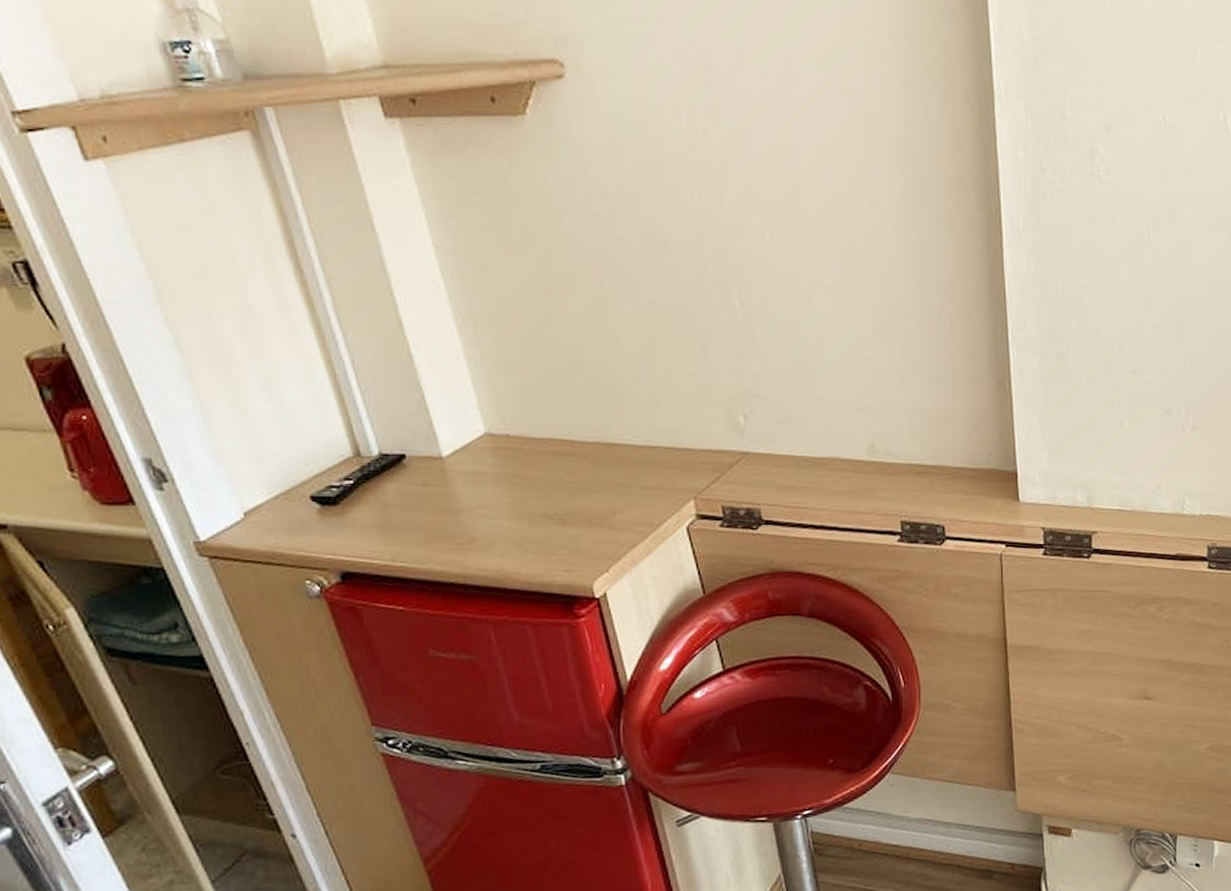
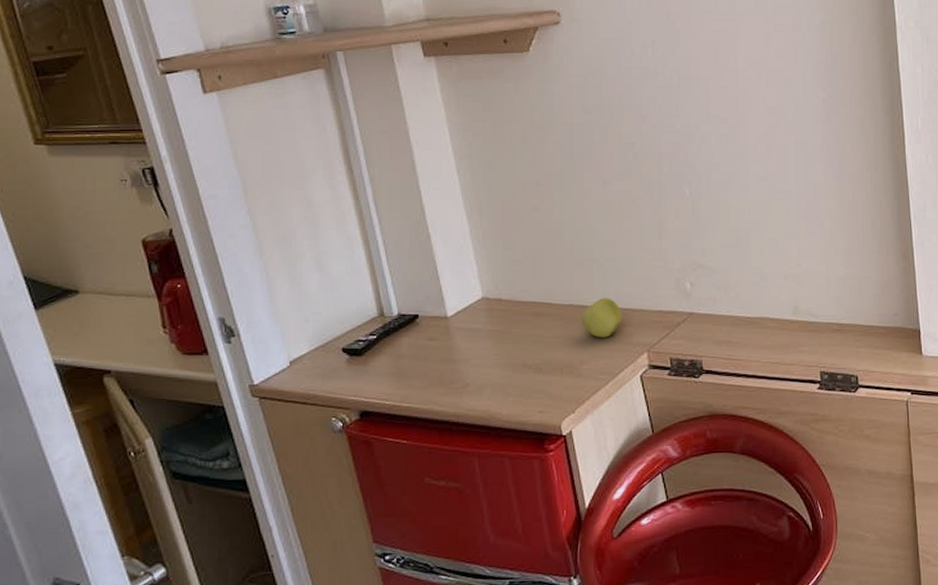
apple: none [610,433,662,482] -> present [581,297,622,338]

